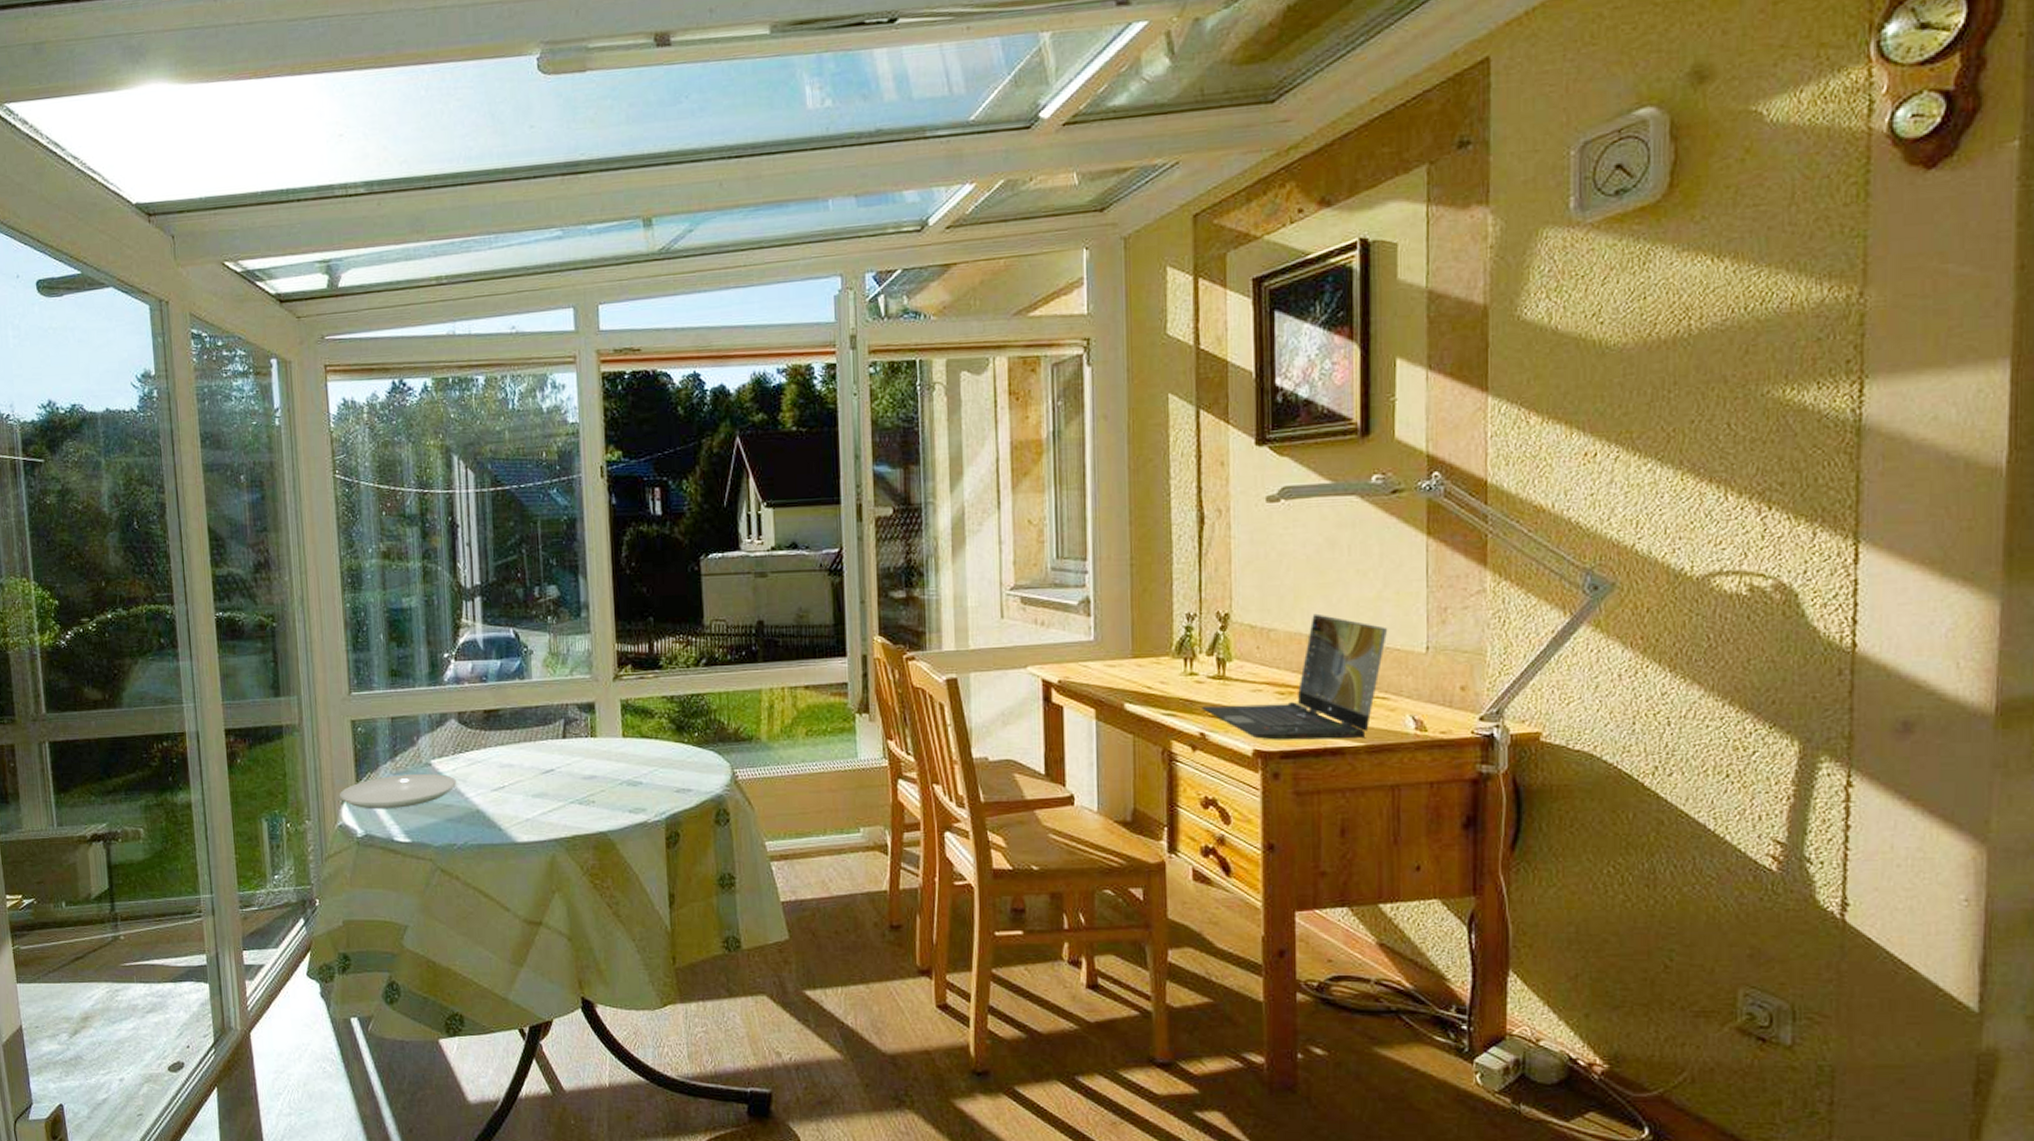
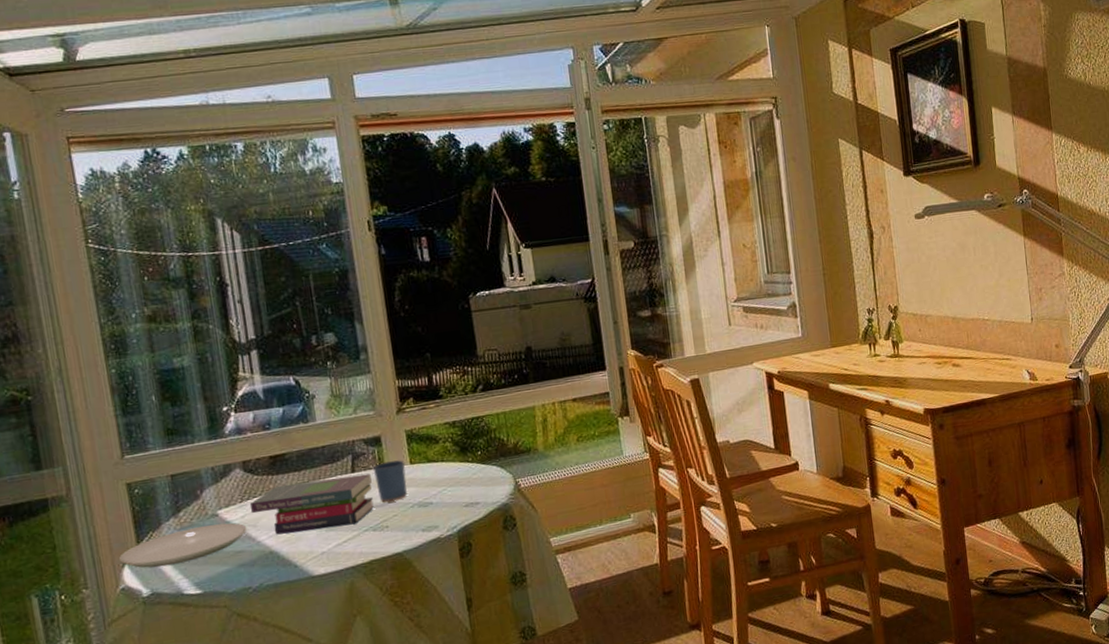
books: none [461,742,582,794] -> present [249,473,374,535]
mug: none [585,731,617,774] -> present [374,460,407,502]
laptop computer: present [1202,613,1388,740] -> none [885,300,1006,400]

